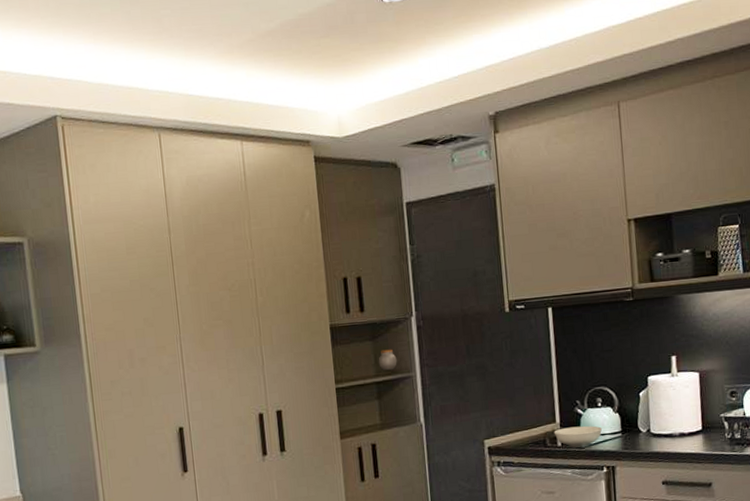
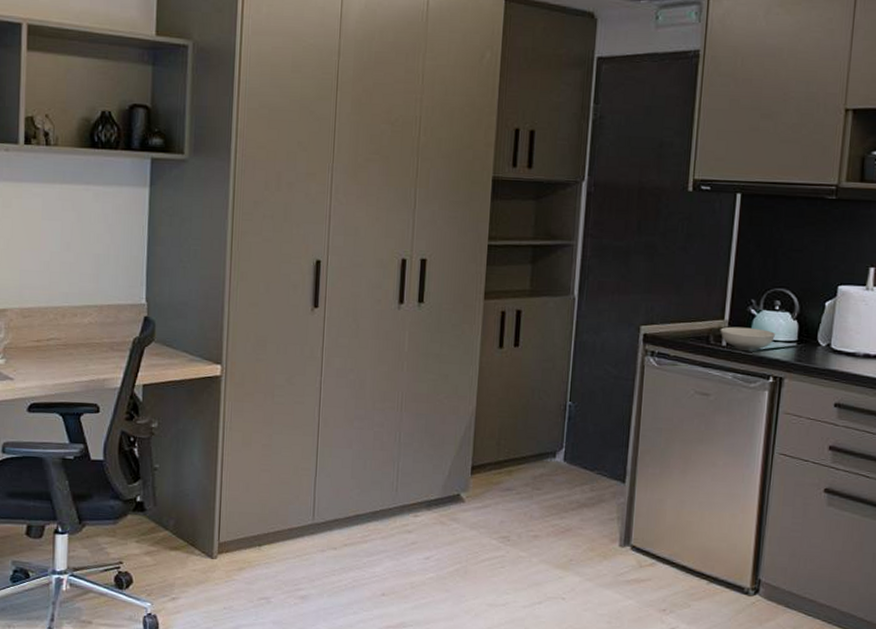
jar: present [378,349,398,371] -> none [538,212,559,235]

